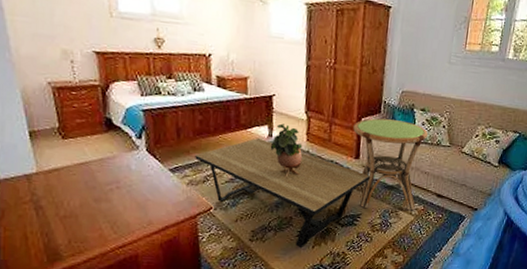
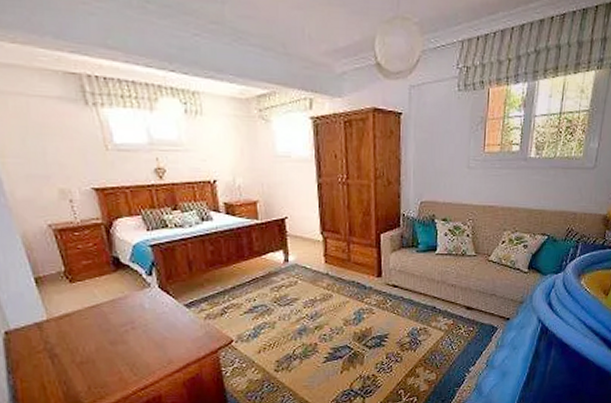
coffee table: present [195,138,370,248] -> none [210,265,394,375]
potted plant: present [270,123,303,178] -> none [287,247,322,303]
side table: present [353,118,428,211] -> none [373,233,451,328]

